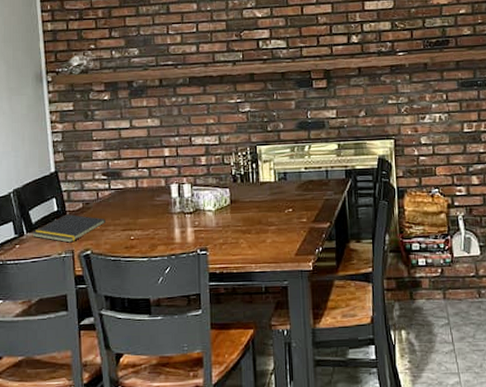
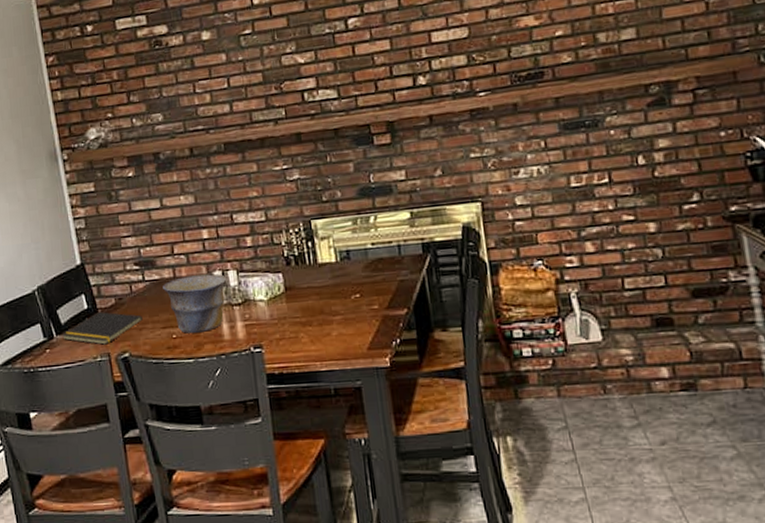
bowl: none [126,186,182,236] -> present [163,273,227,334]

